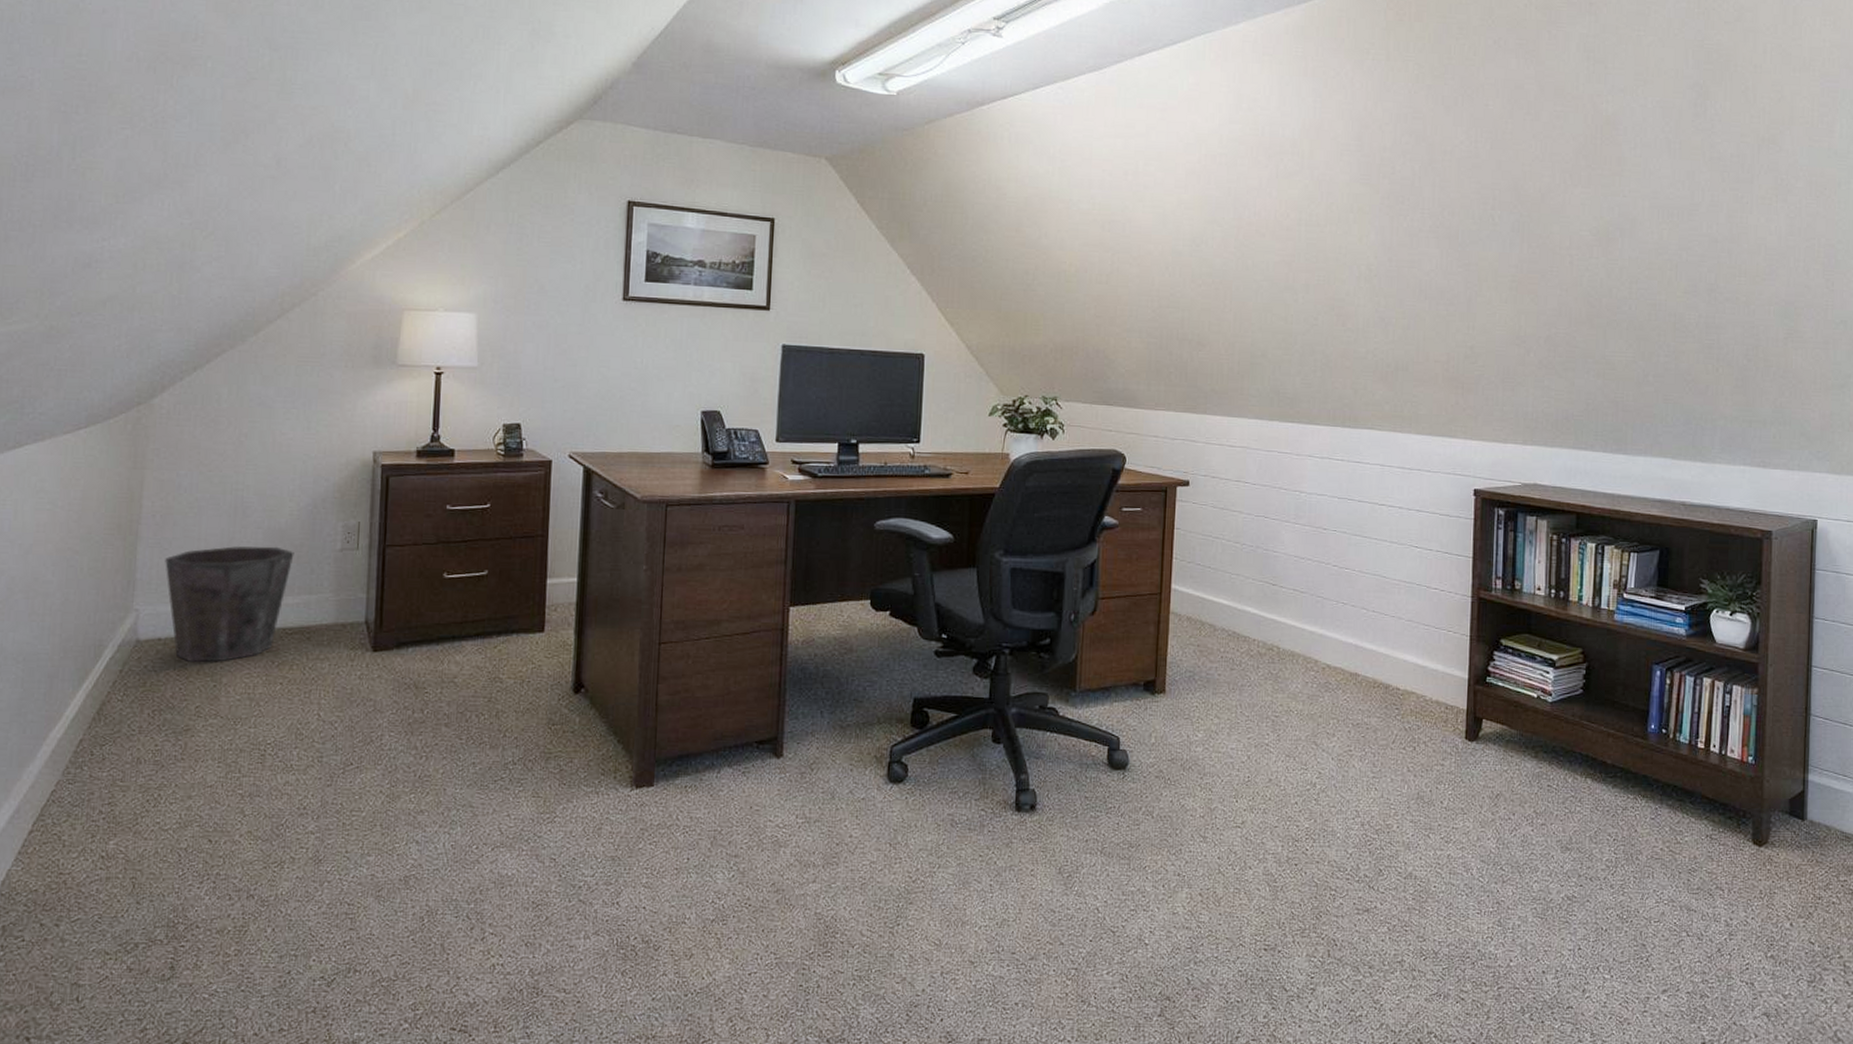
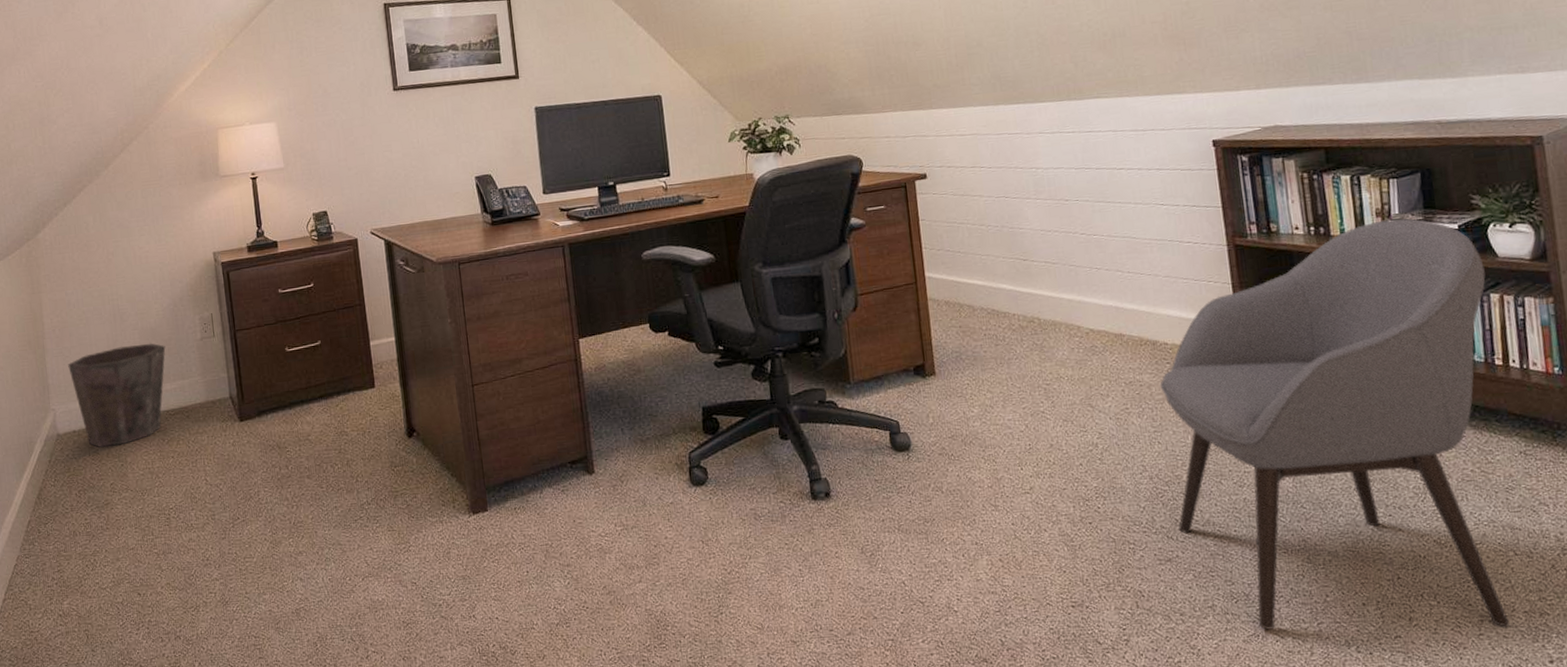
chair: none [1381,592,1702,1006] -> present [1159,218,1511,630]

